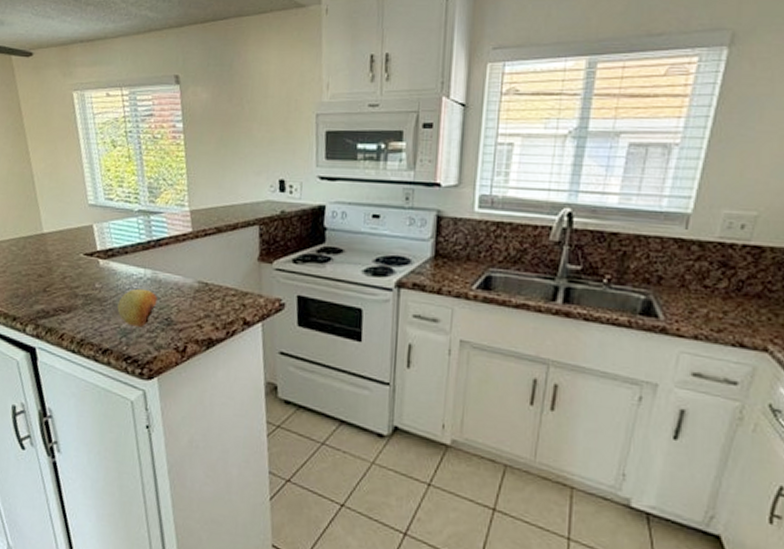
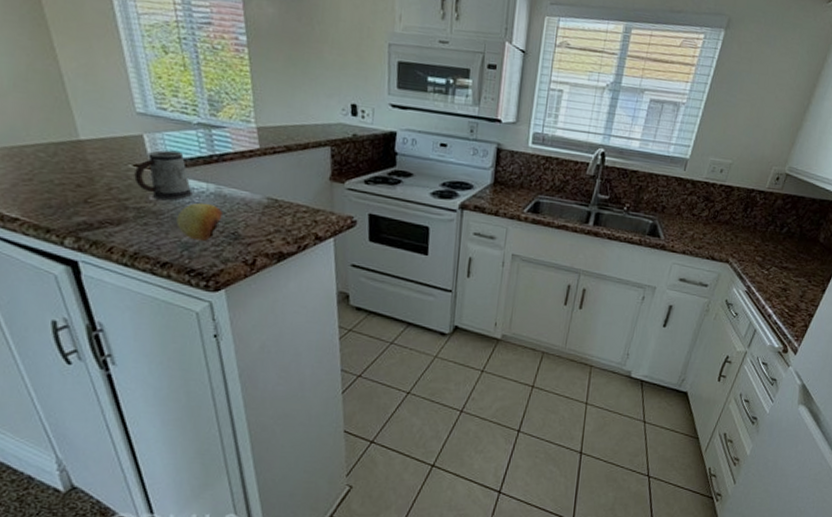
mug: none [84,238,132,287] -> present [134,150,193,201]

